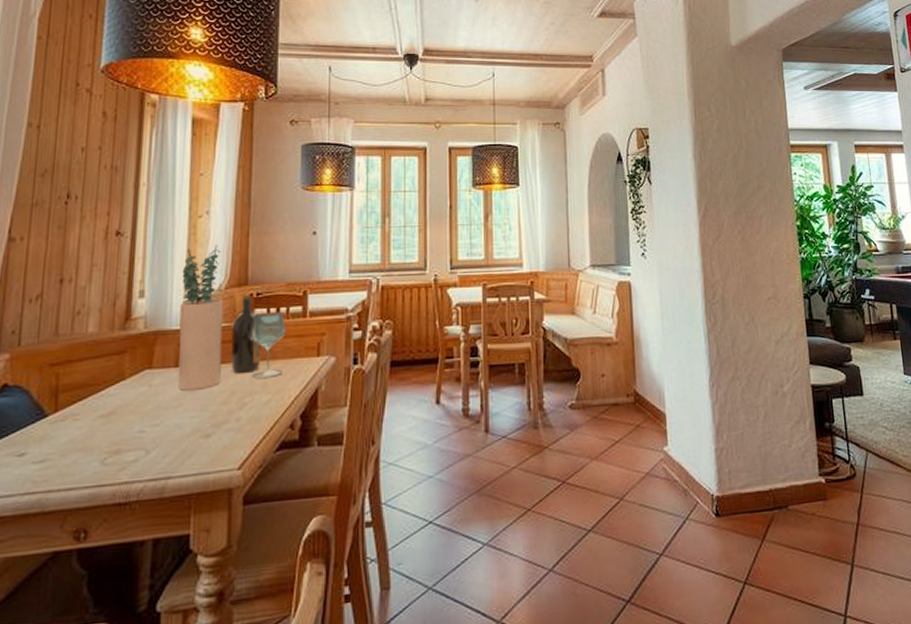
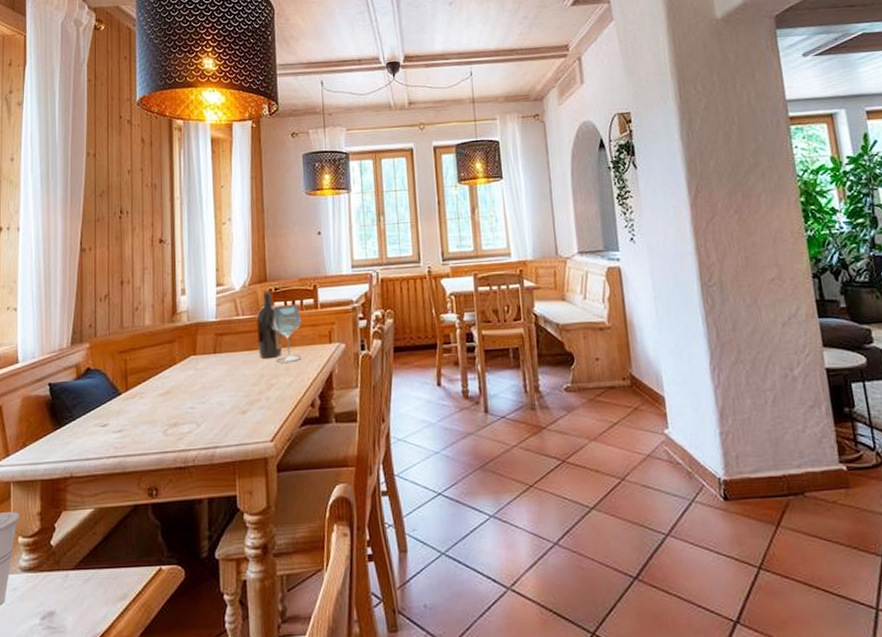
vase: present [178,245,224,392] -> none [213,247,251,375]

